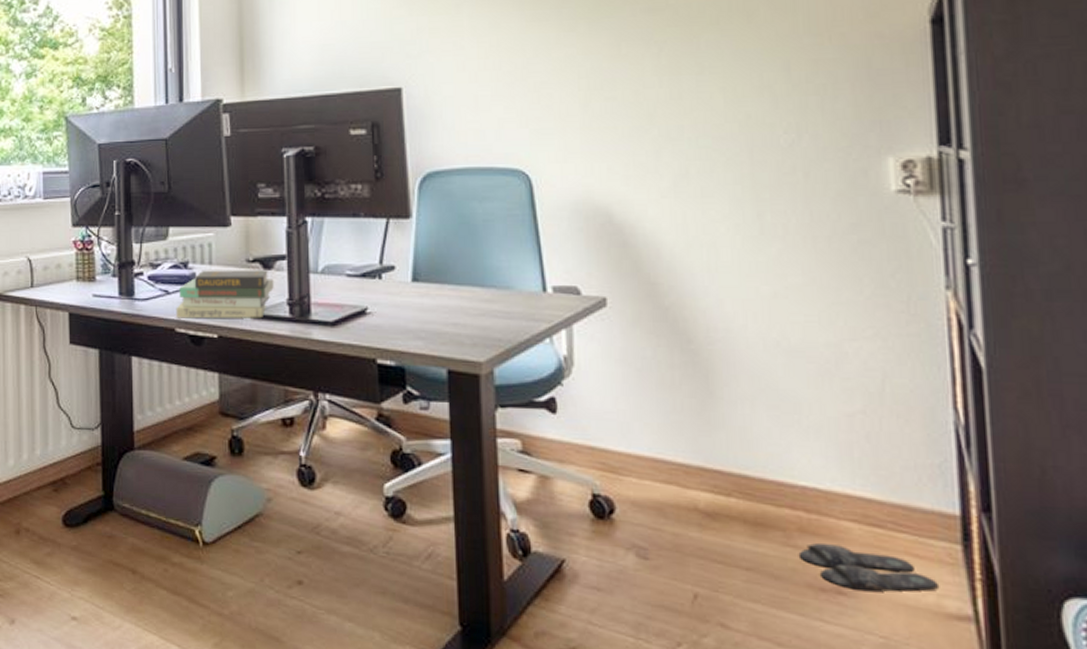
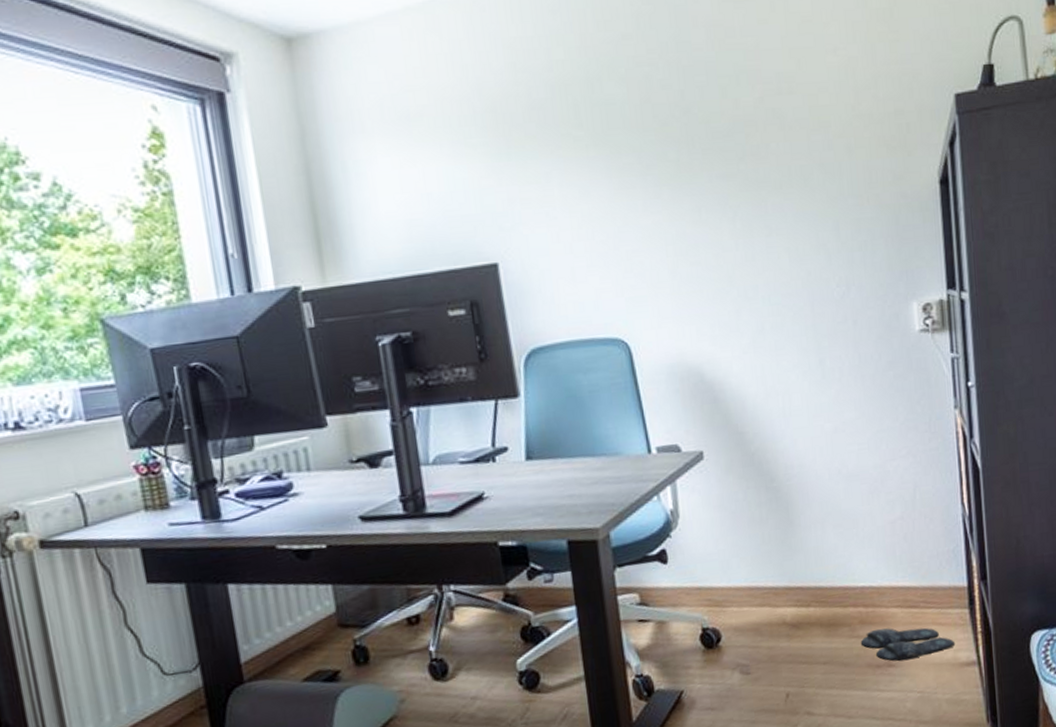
books: present [175,270,274,319] -> none [273,469,384,535]

